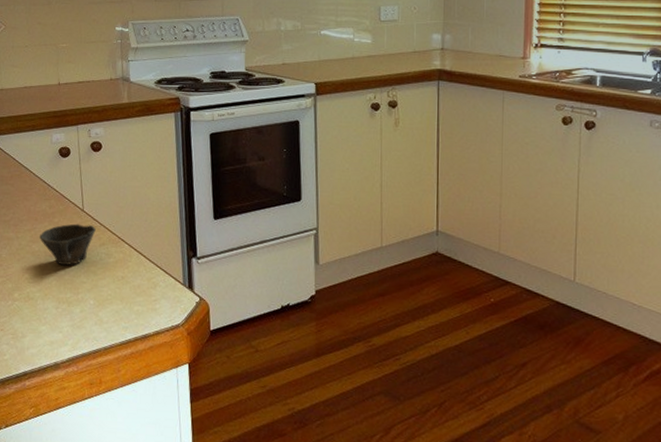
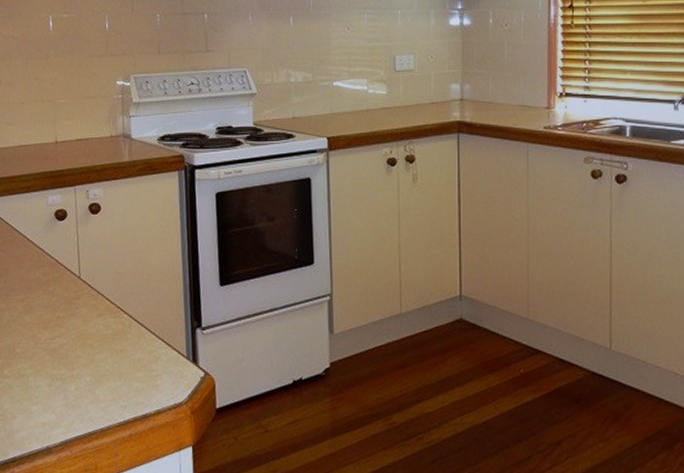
cup: present [40,223,96,266] -> none [33,292,93,339]

